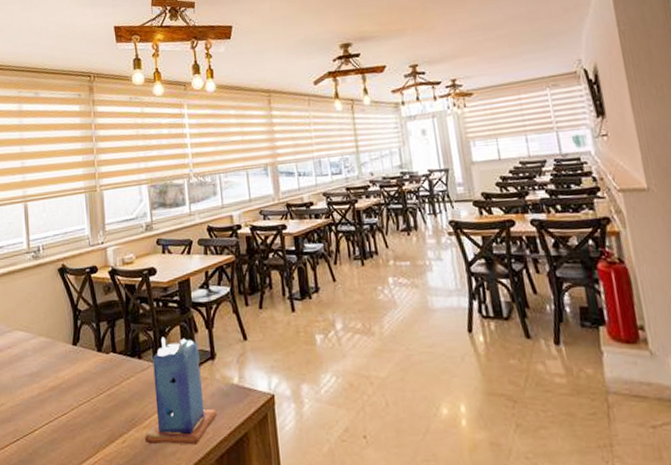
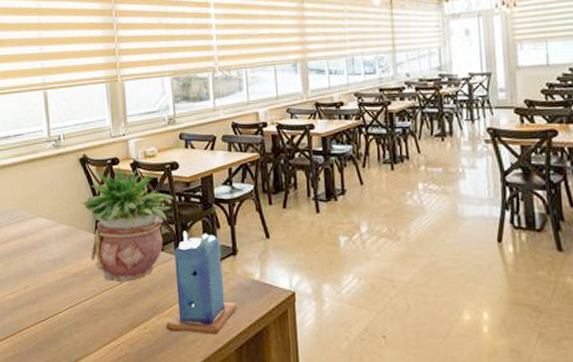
potted plant: none [59,273,151,395] -> present [81,165,173,283]

